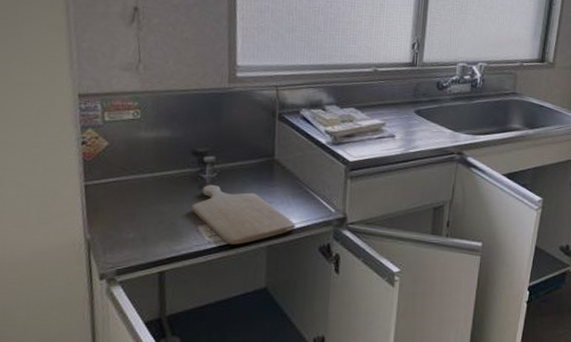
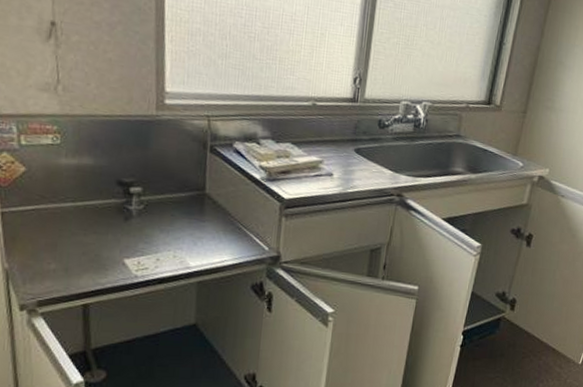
chopping board: present [190,185,296,245] -> none [116,217,227,280]

